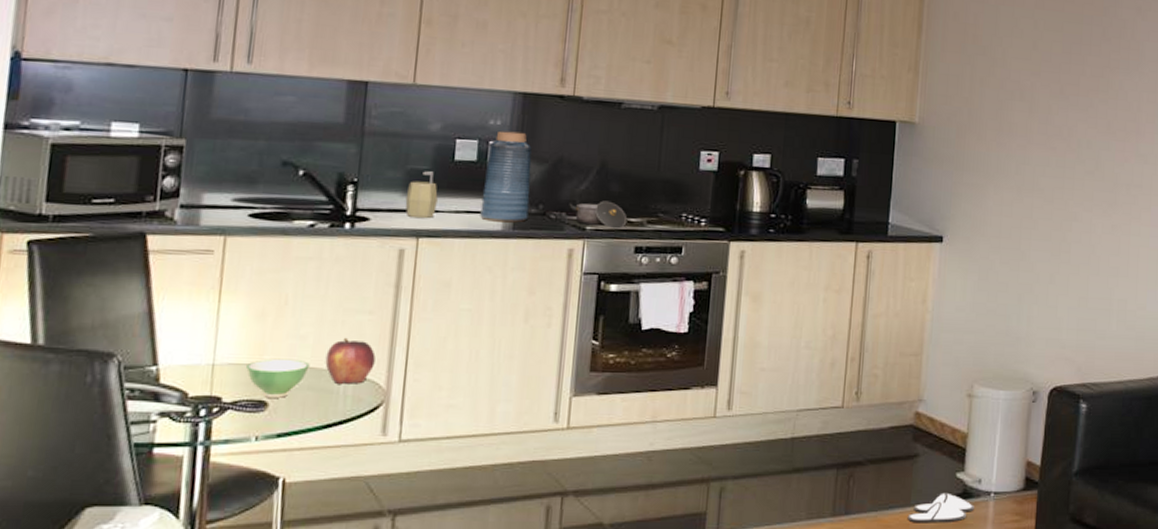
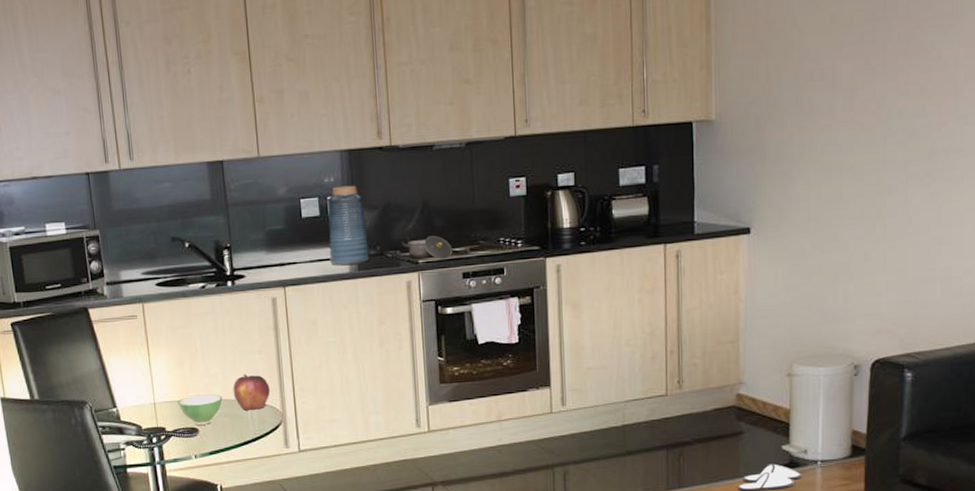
soap dispenser: present [405,171,438,219] -> none [269,230,295,271]

